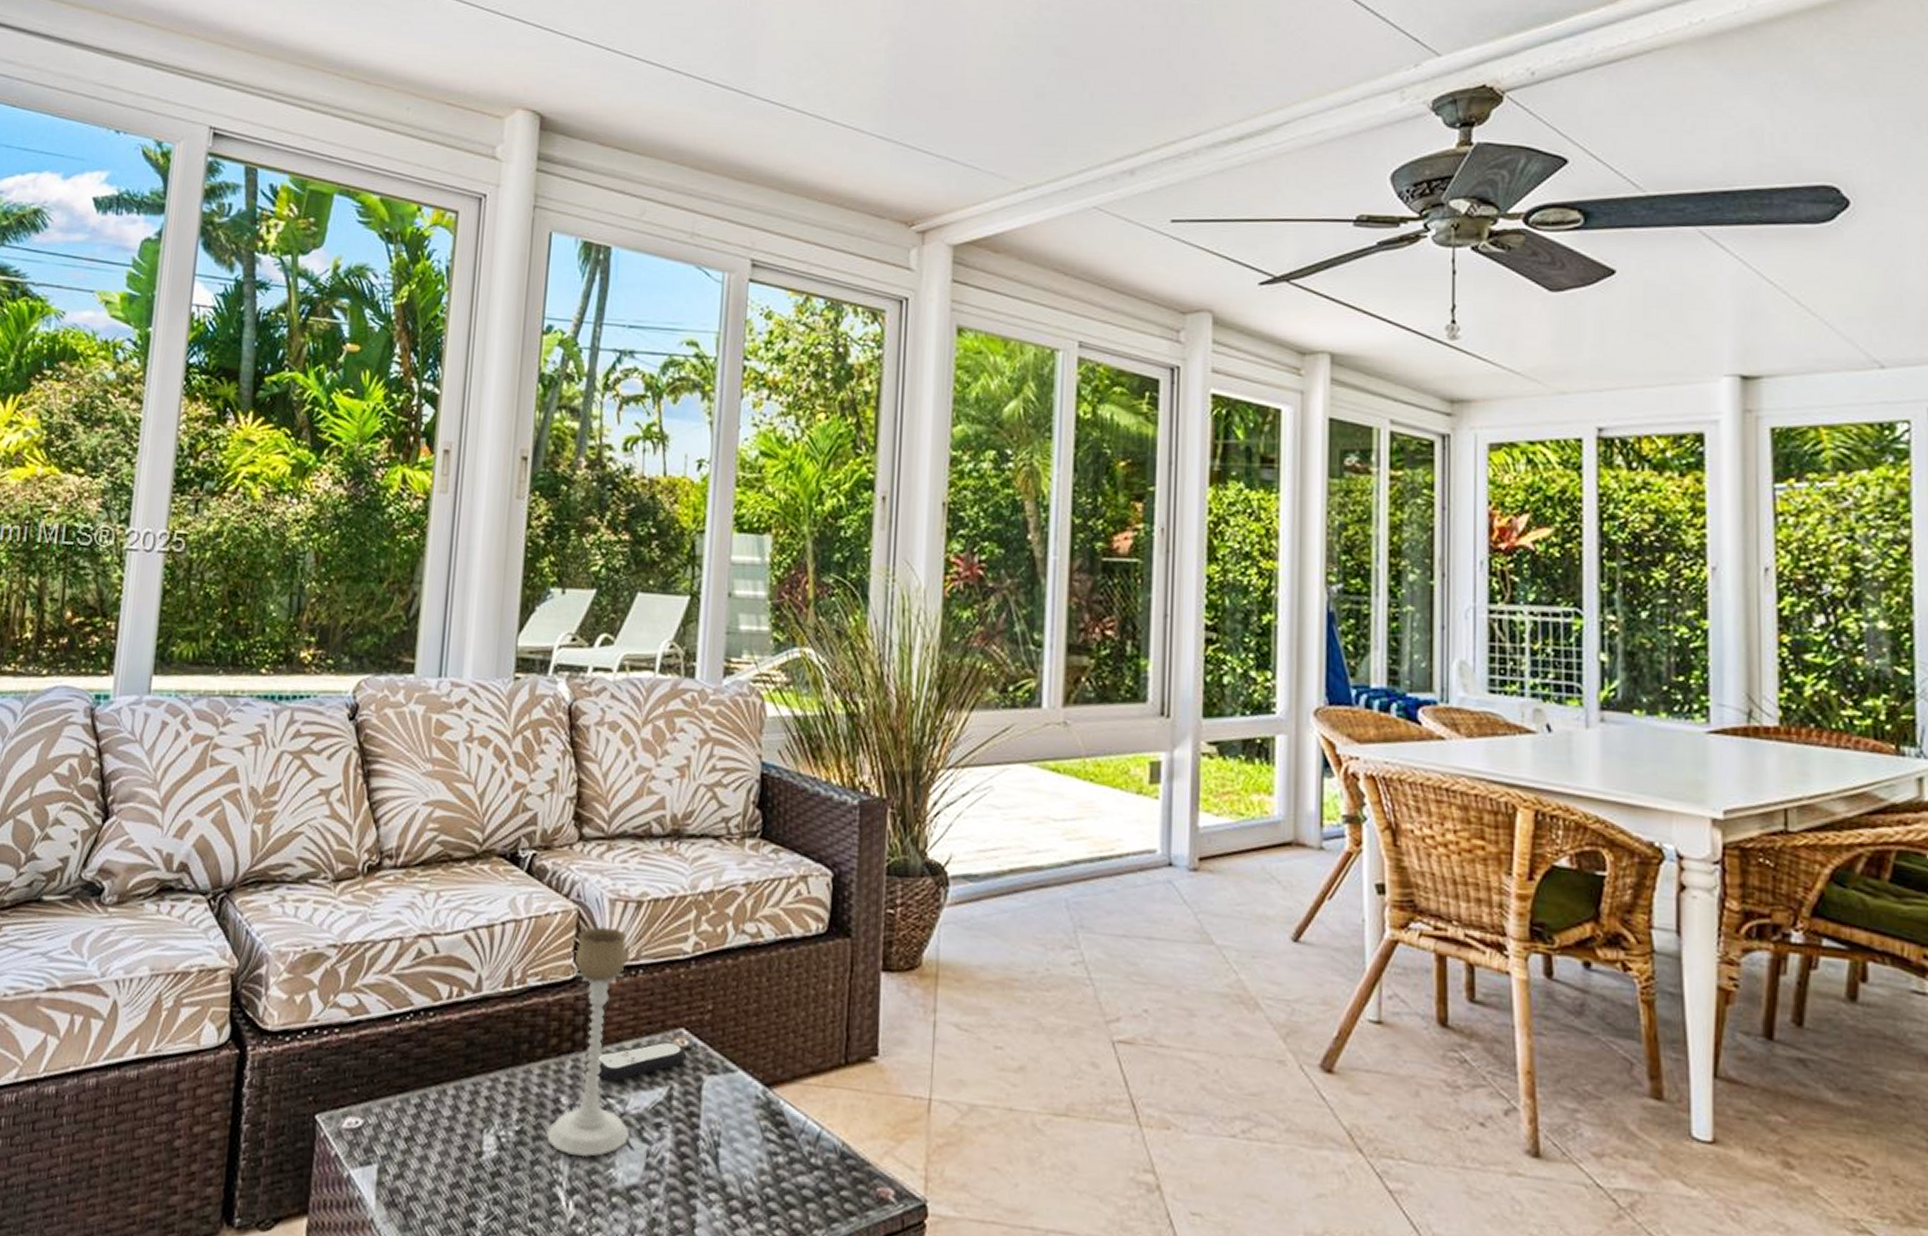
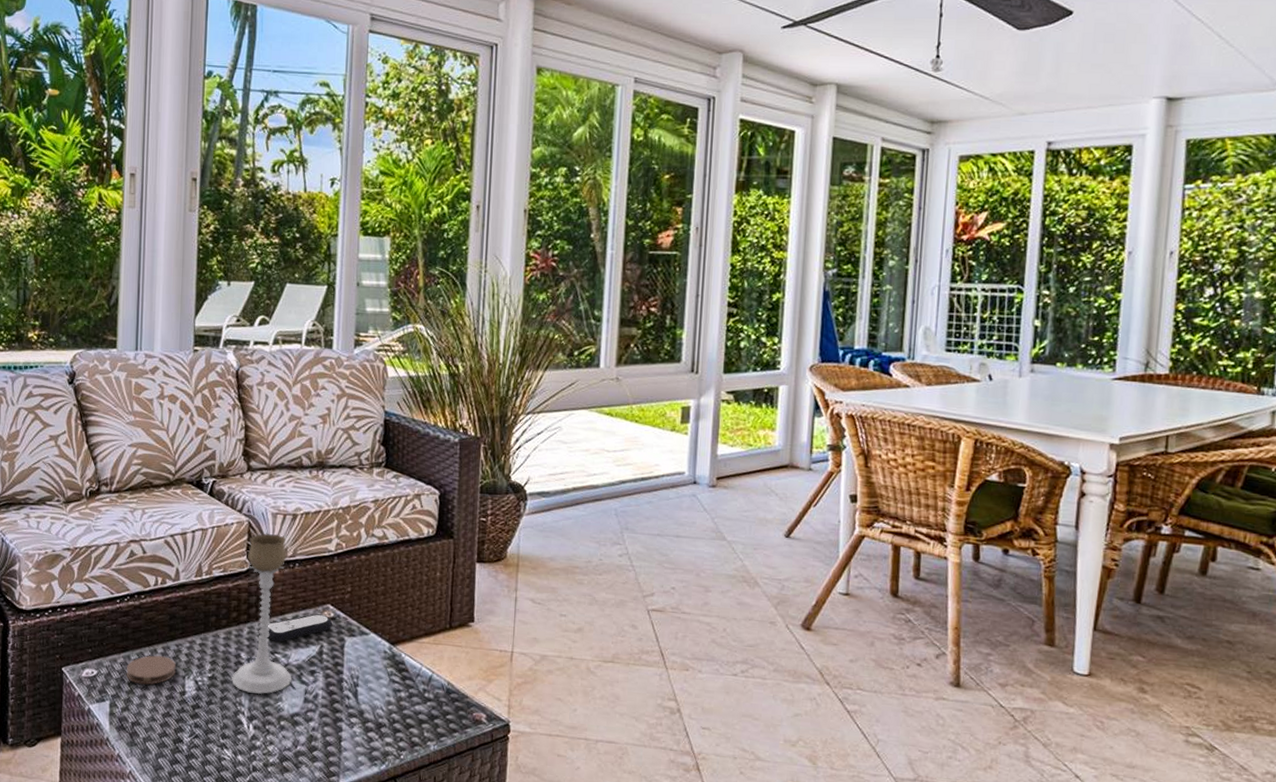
coaster: none [402,1097,471,1141] -> present [126,655,176,685]

